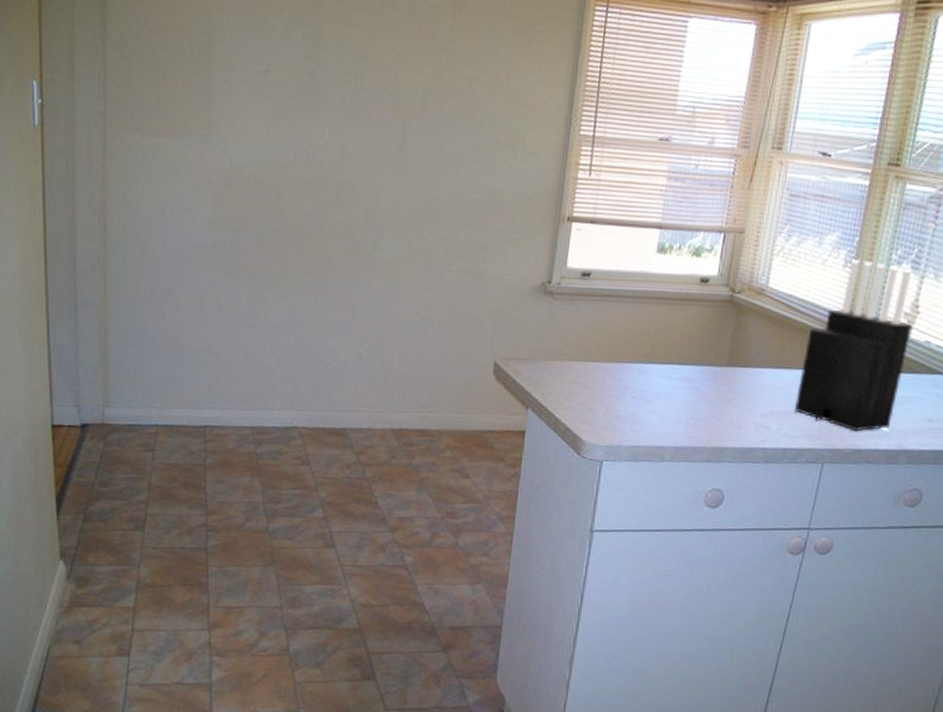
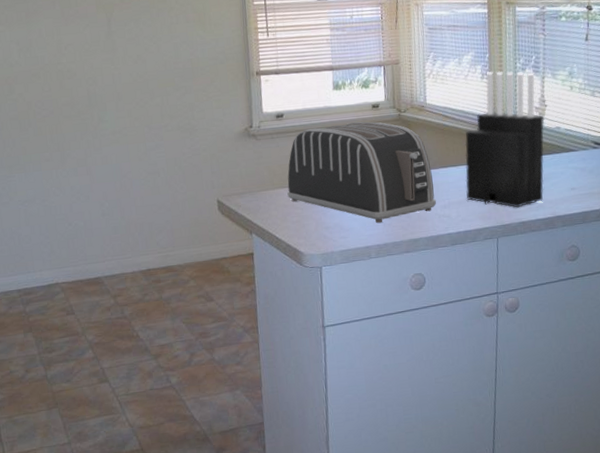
toaster: none [578,295,758,422] -> present [287,121,436,224]

